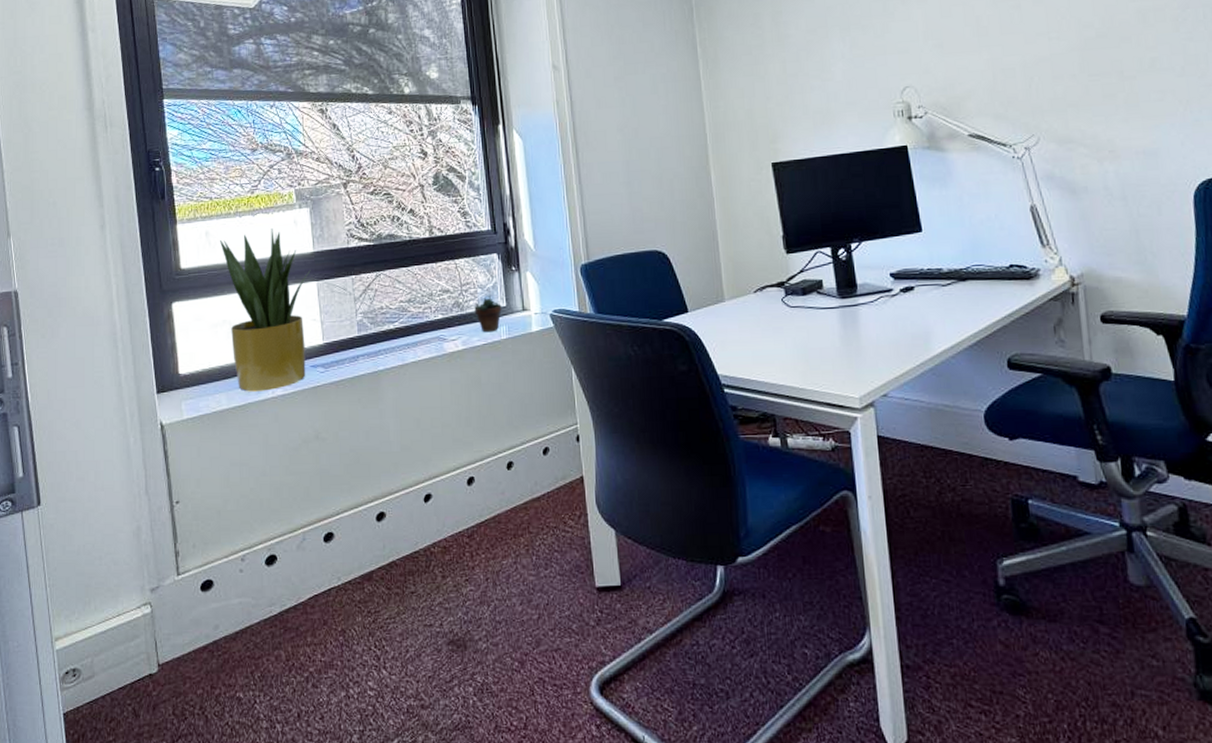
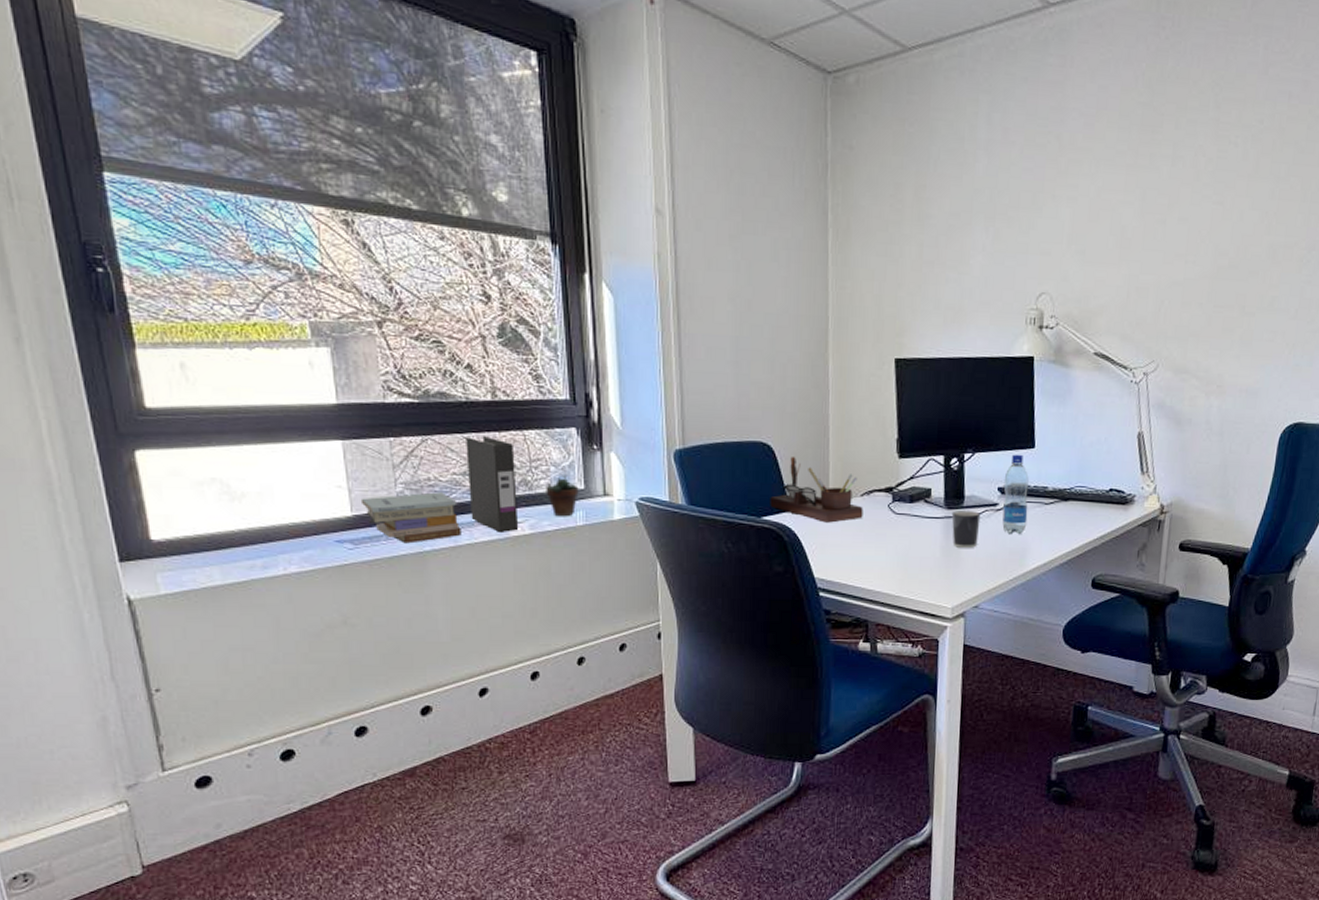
planter: present [220,228,311,392] -> none [202,368,334,567]
books: none [330,318,408,365] -> present [360,492,462,544]
binder: none [410,267,454,351] -> present [466,436,519,534]
desk organizer: none [669,260,758,321] -> present [770,456,863,523]
mug: none [846,298,877,337] -> present [951,511,981,549]
bottle: none [894,239,926,319] -> present [1002,454,1029,535]

